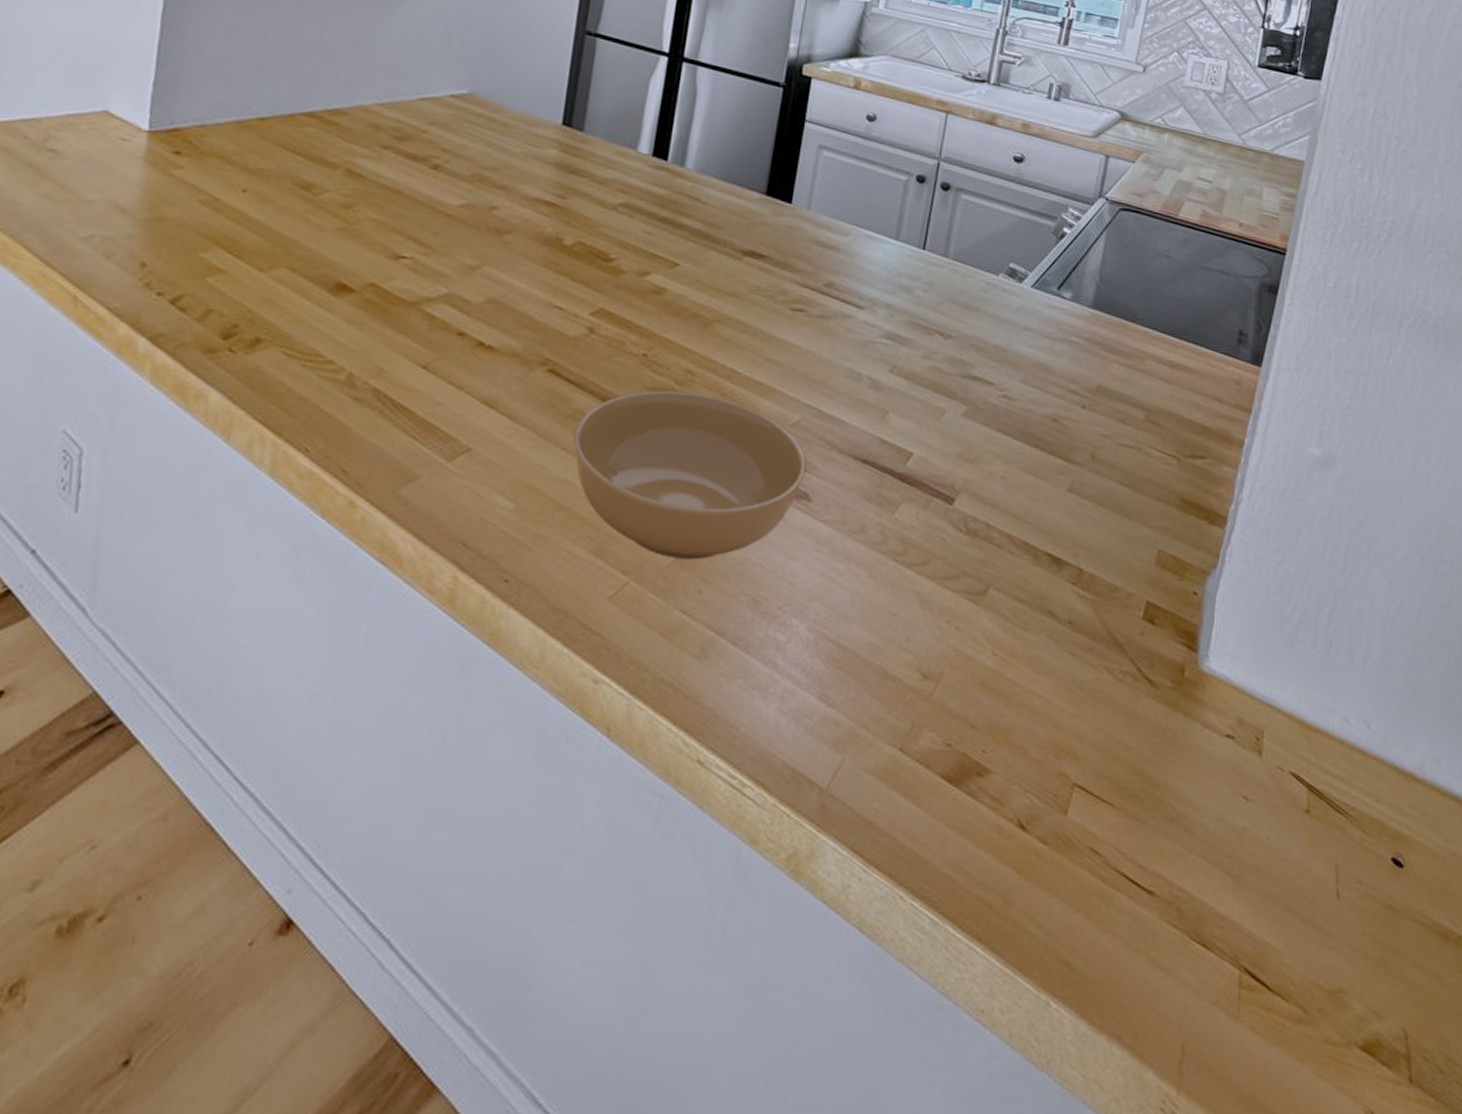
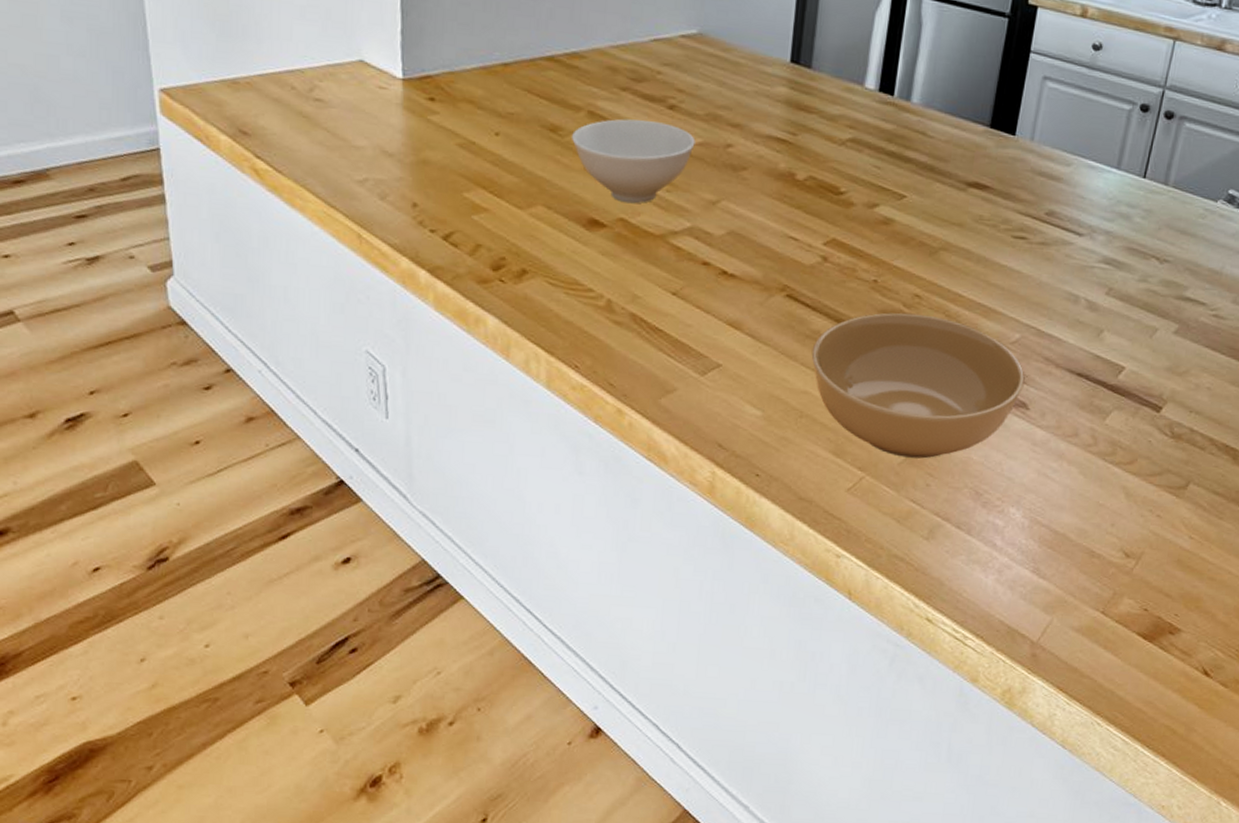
bowl: none [325,178,459,268] -> present [572,119,696,204]

